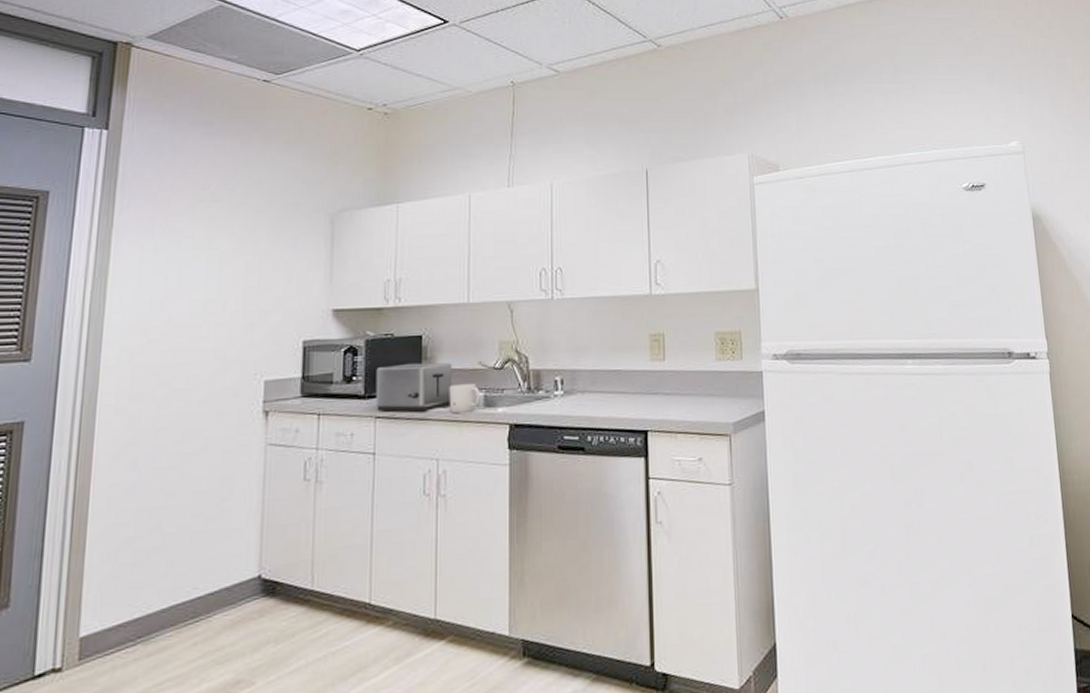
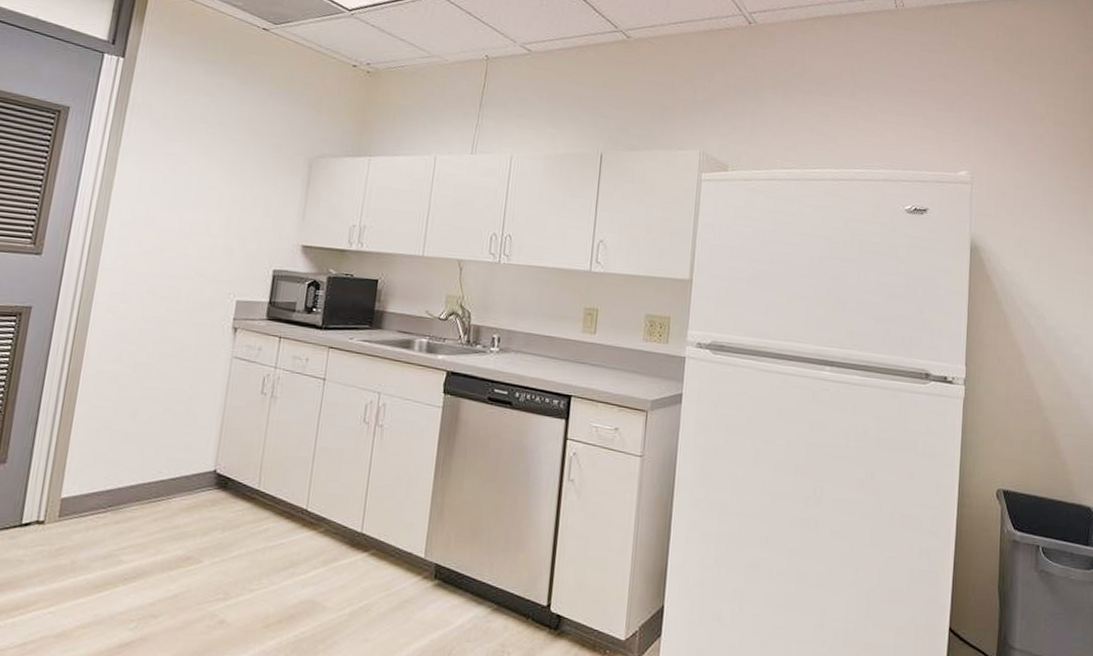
toaster: present [375,362,452,413] -> none [330,302,402,349]
mug: present [449,383,480,414] -> none [395,327,424,356]

